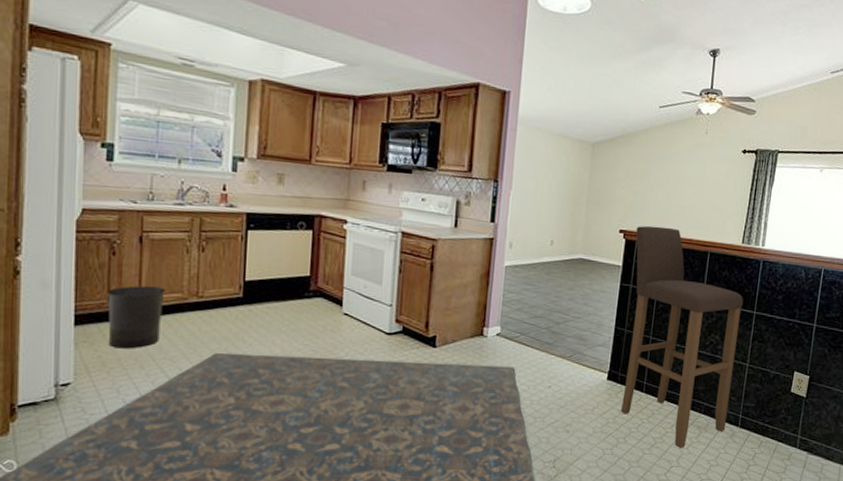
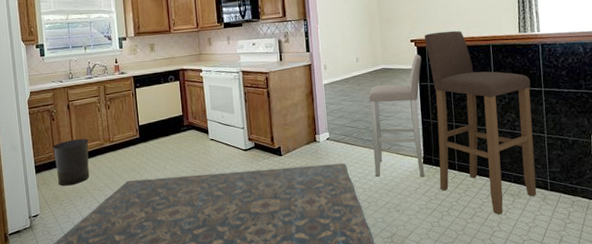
bar stool: none [548,248,628,396] -> present [368,54,425,178]

